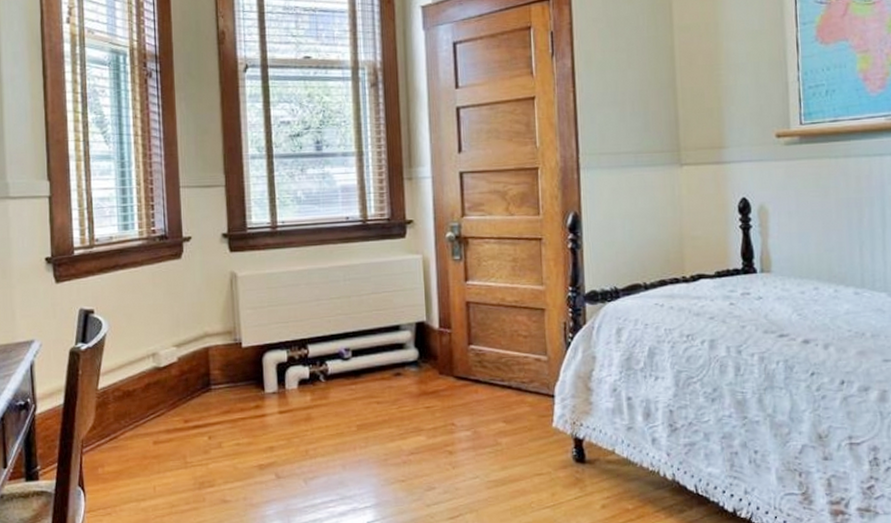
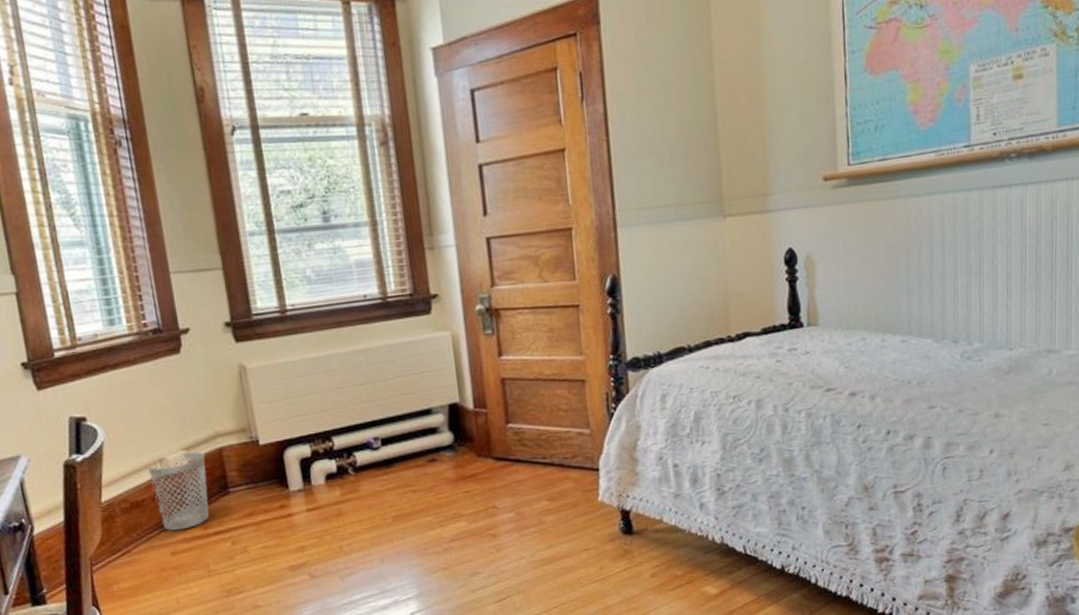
wastebasket: none [141,348,193,422] -> present [147,451,210,531]

